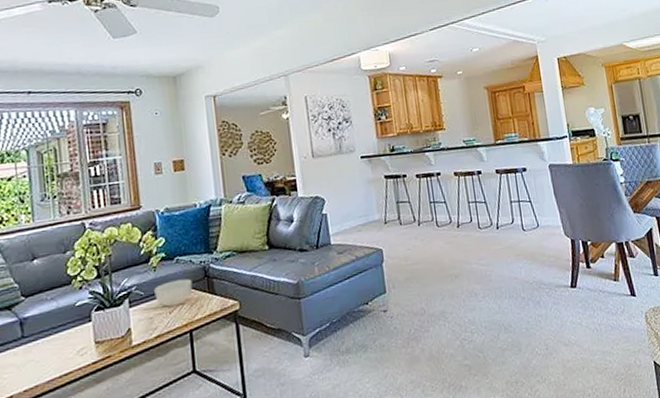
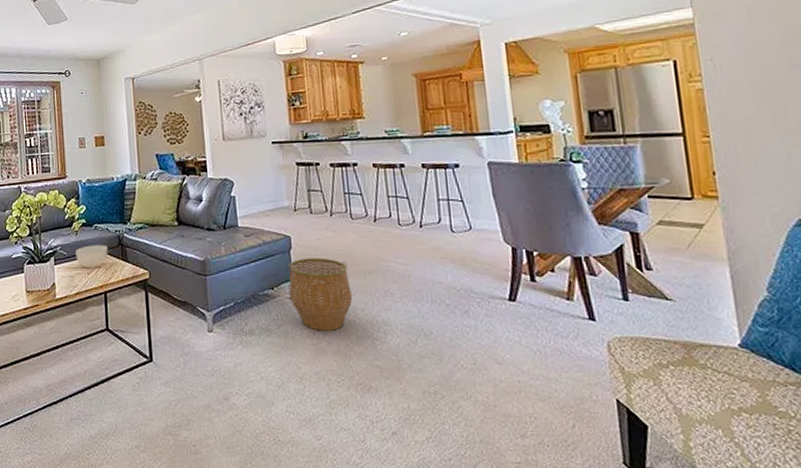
basket: none [380,267,442,340] -> present [287,258,353,331]

